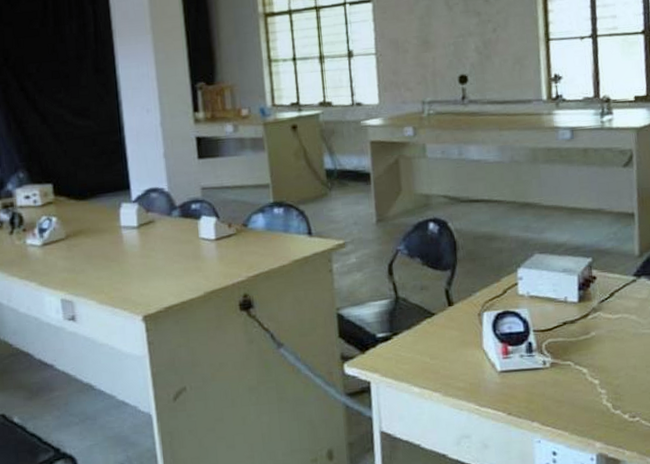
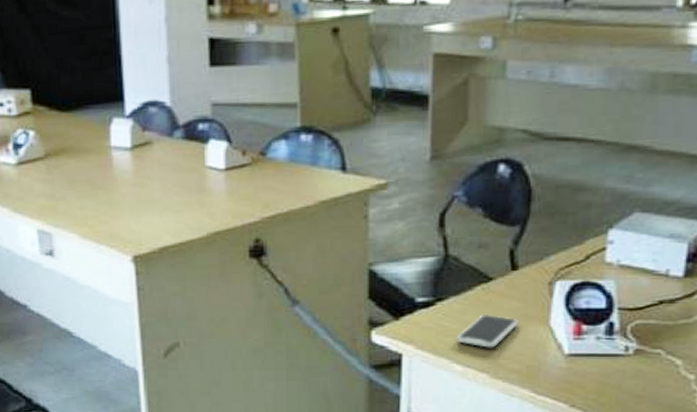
smartphone: none [412,342,459,371] -> present [456,313,518,348]

